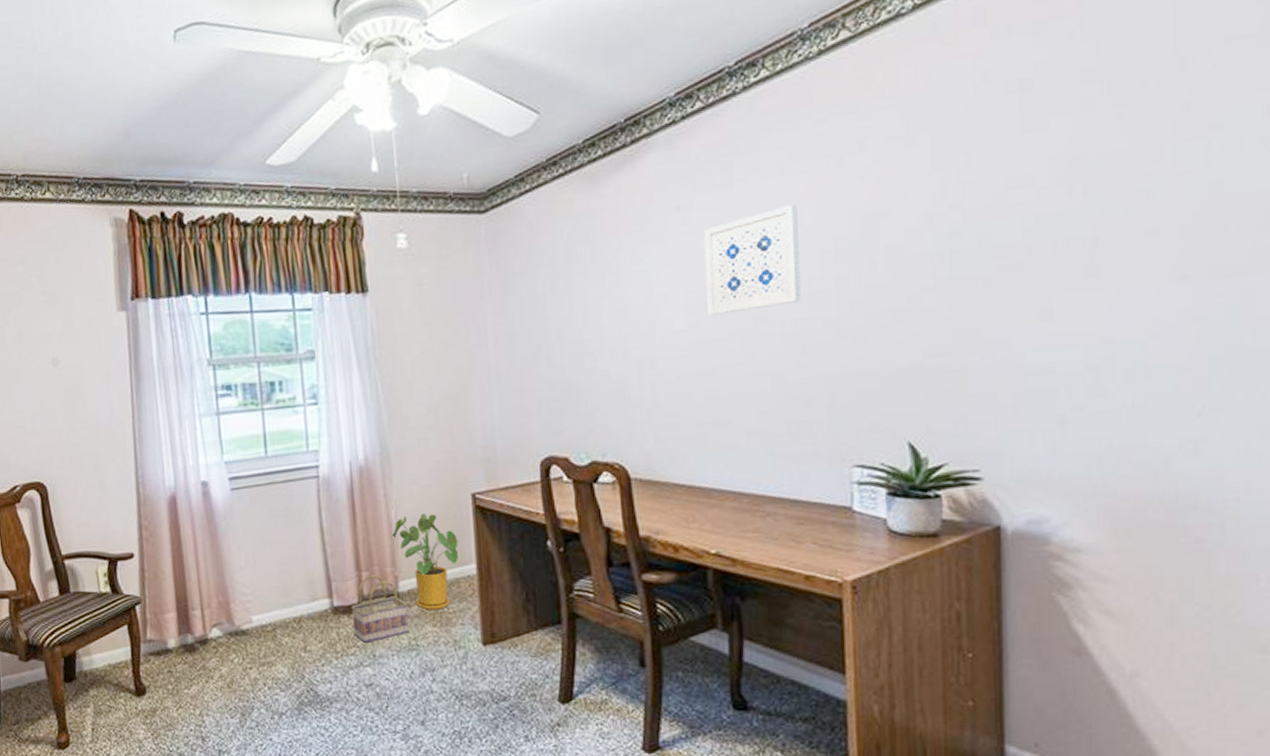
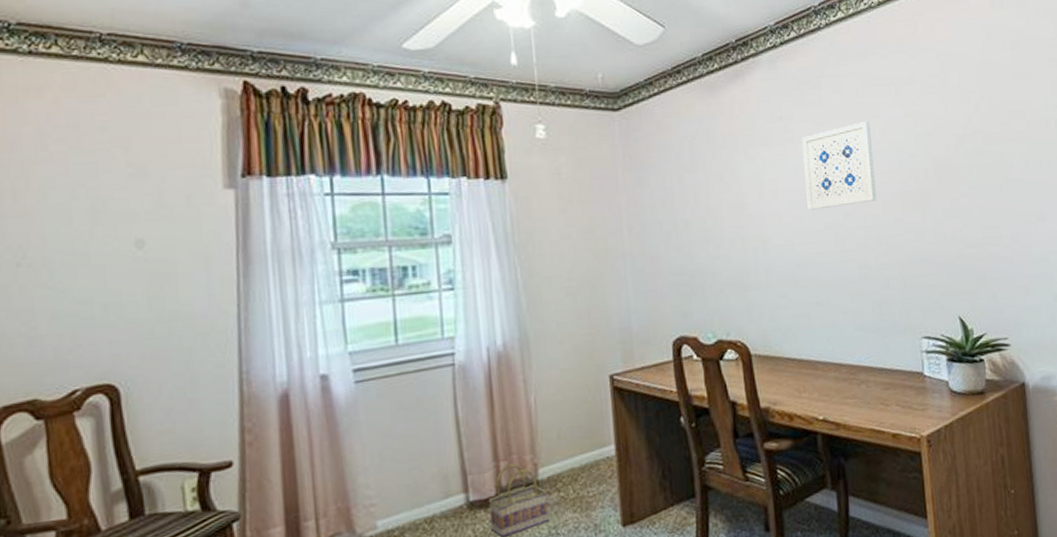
house plant: present [391,512,460,610] -> none [530,396,599,496]

